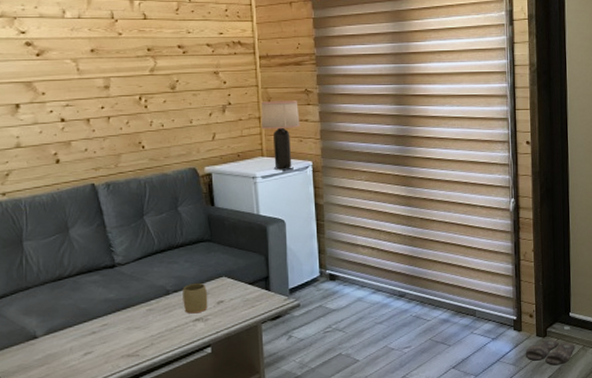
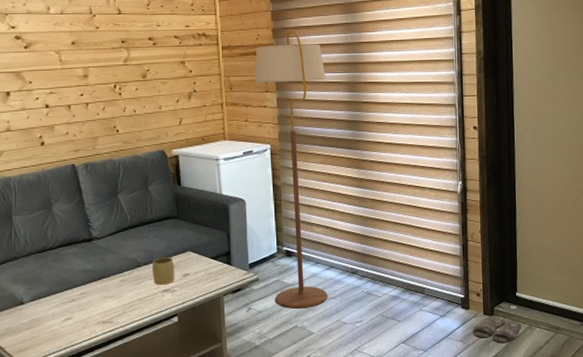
table lamp: present [261,100,300,170] -> none [223,88,259,153]
floor lamp: none [294,39,374,336] -> present [254,31,328,309]

